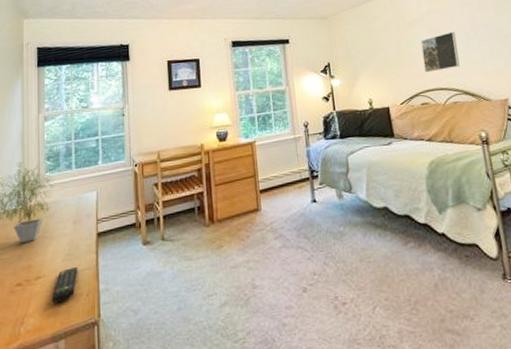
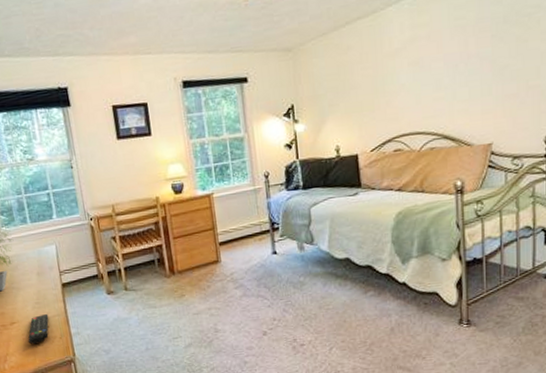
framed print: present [420,31,460,73] -> none [399,63,443,115]

